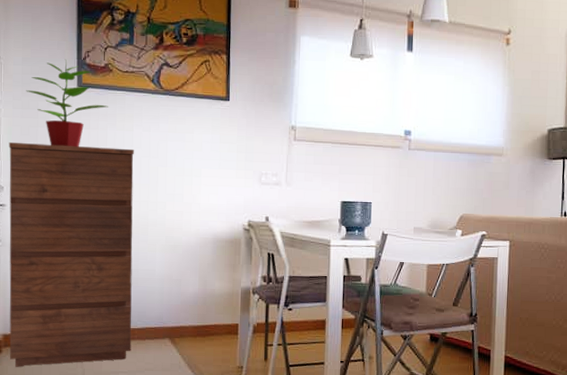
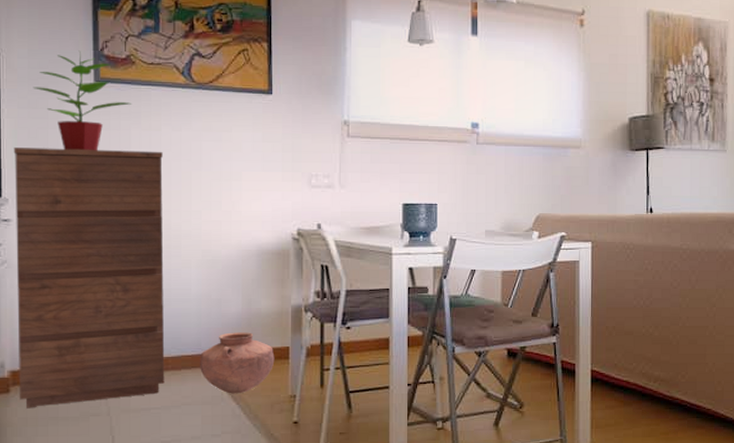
vase: none [161,309,226,363] -> present [200,332,275,394]

